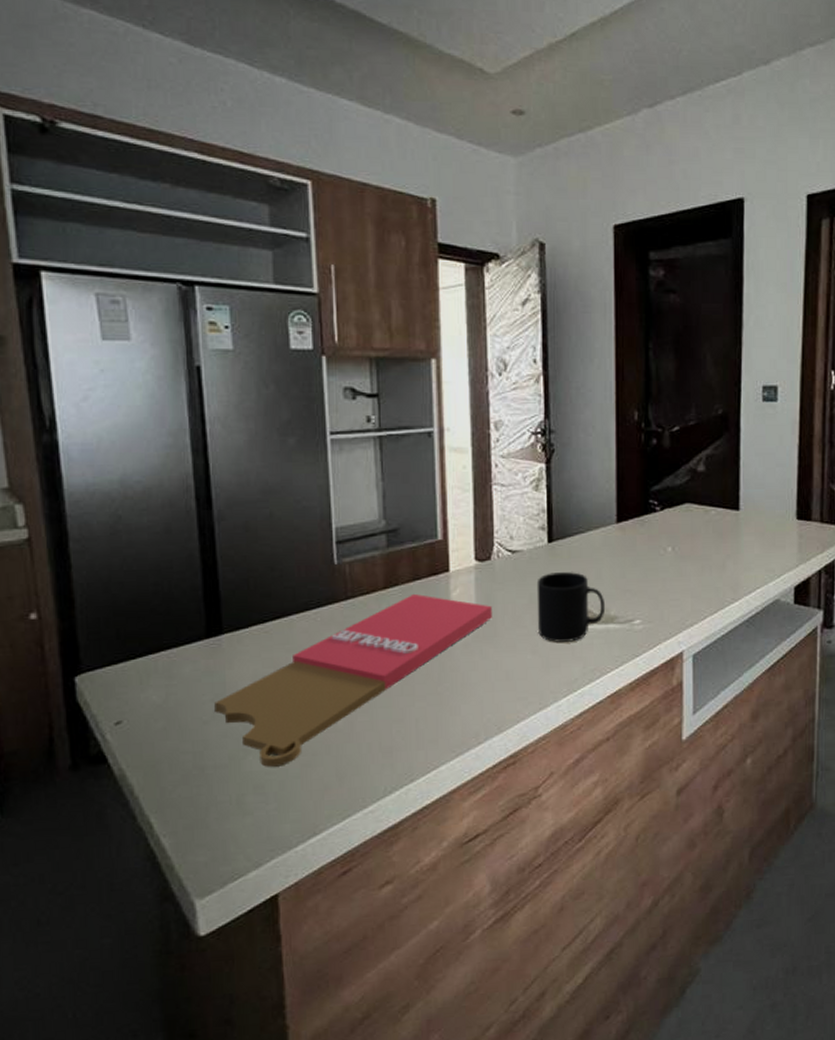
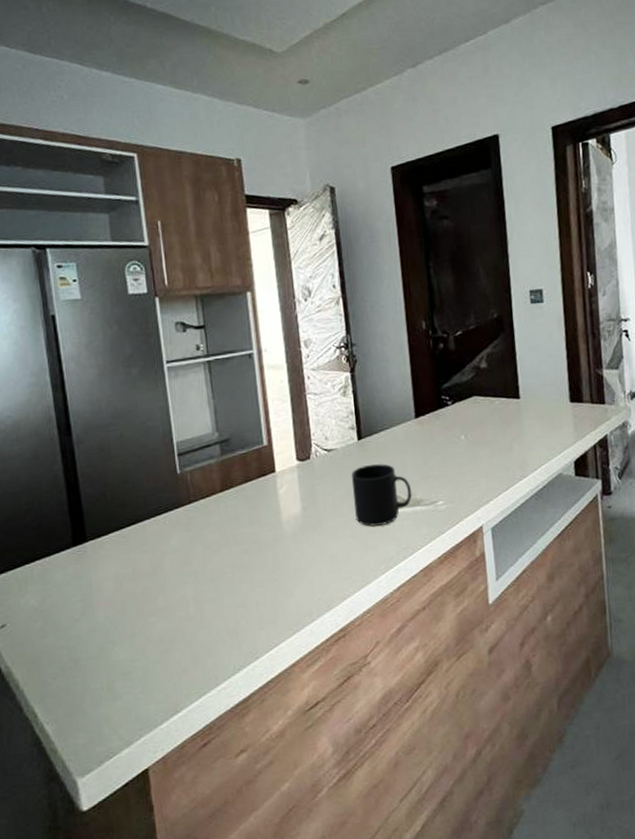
cutting board: present [214,593,492,767] -> none [83,493,315,656]

